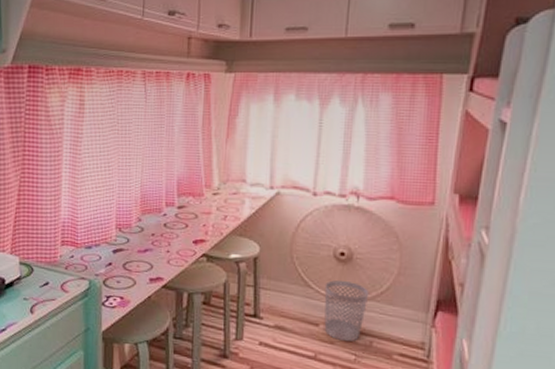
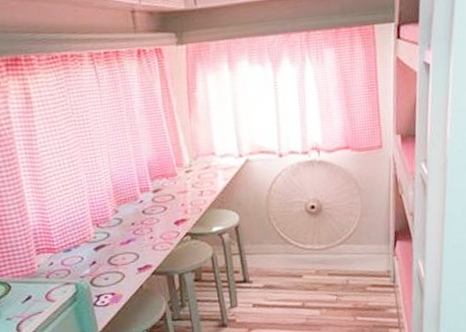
wastebasket: present [324,280,370,341] -> none [302,230,341,286]

